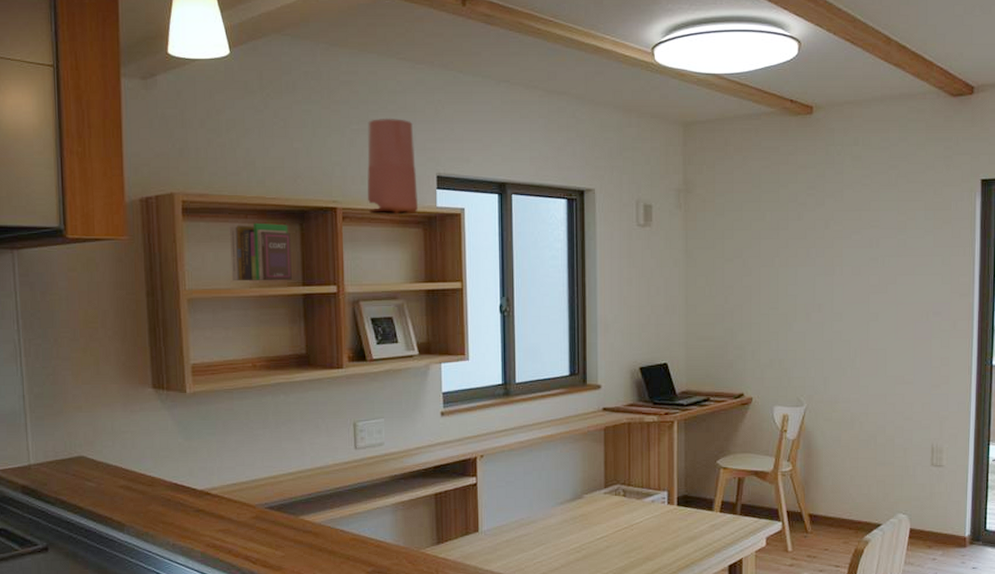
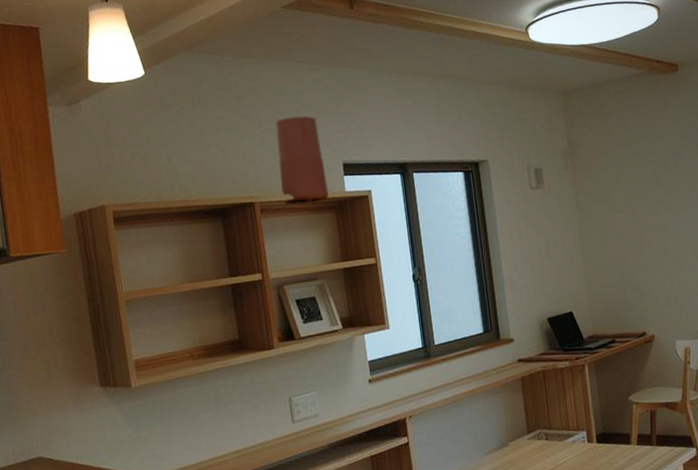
books: present [230,222,292,281] -> none [159,223,220,280]

